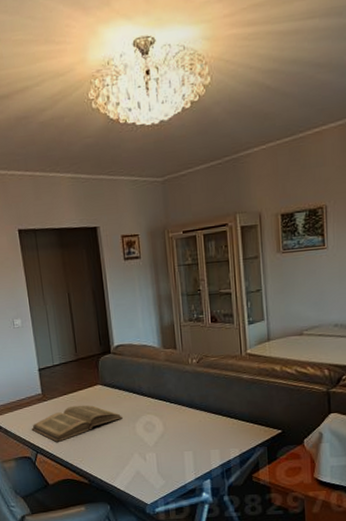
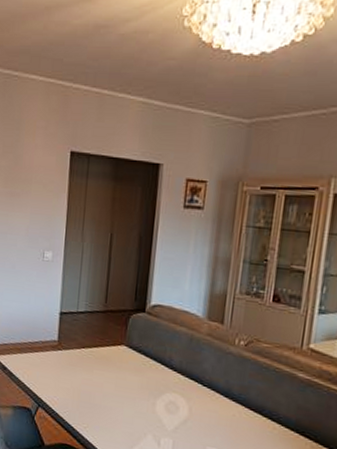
book: present [31,405,123,442] -> none [38,362,143,400]

